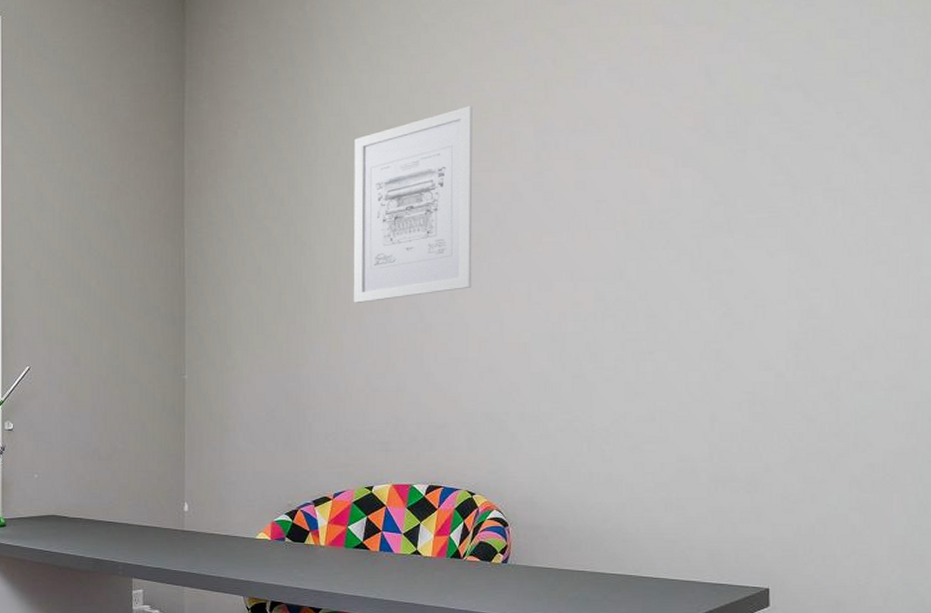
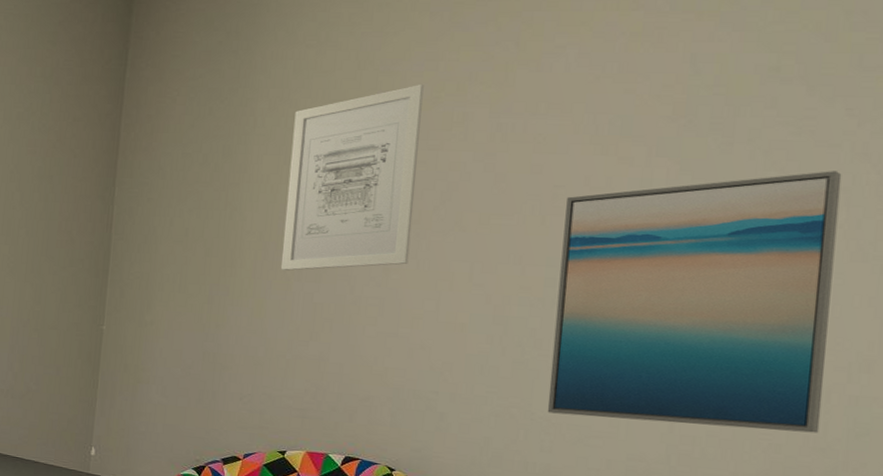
wall art: none [605,172,837,423] -> present [547,171,842,434]

